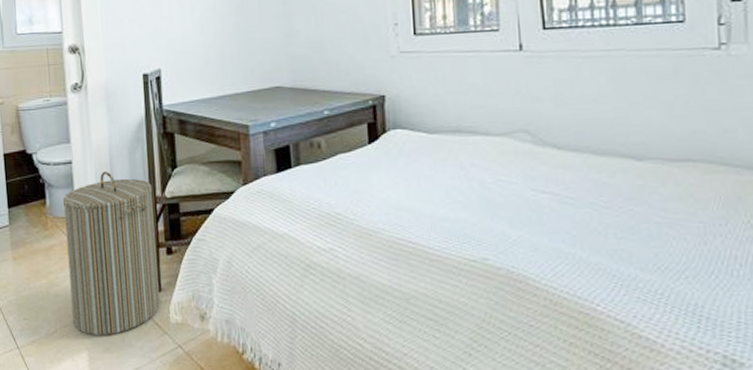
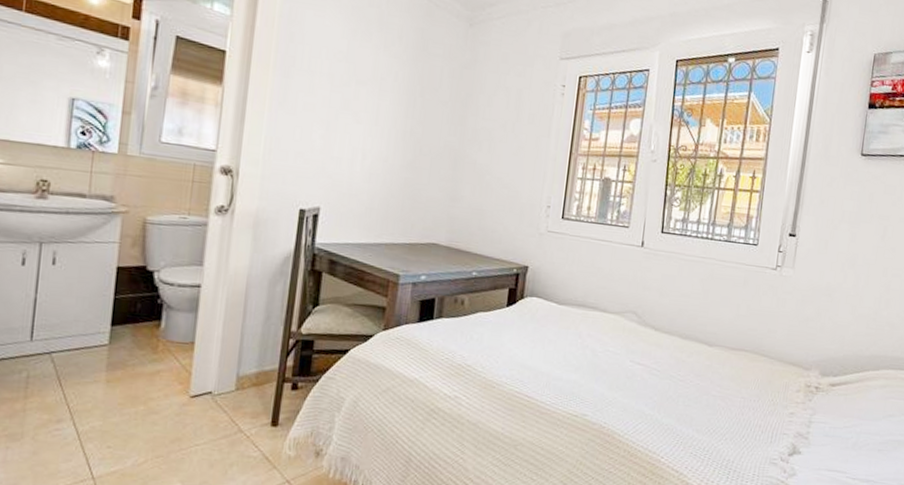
laundry hamper: present [62,171,160,336] -> none [169,300,289,469]

